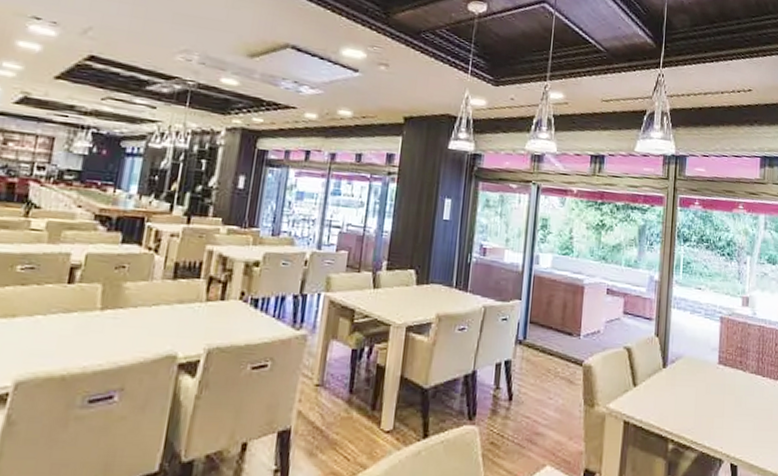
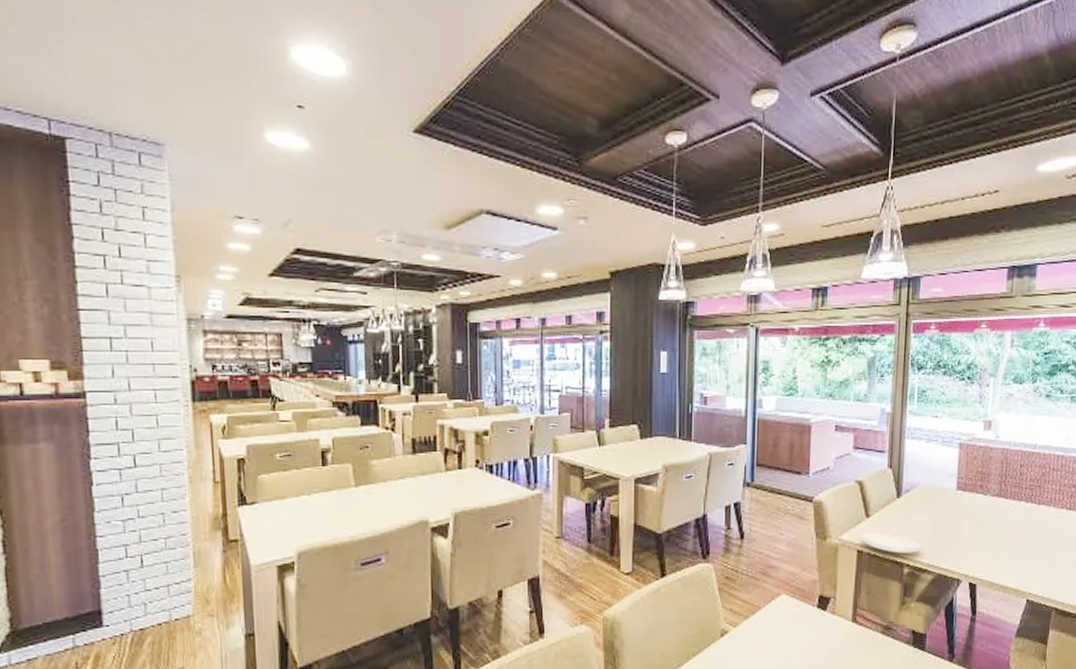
plate: none [626,402,686,428] -> present [859,532,922,554]

